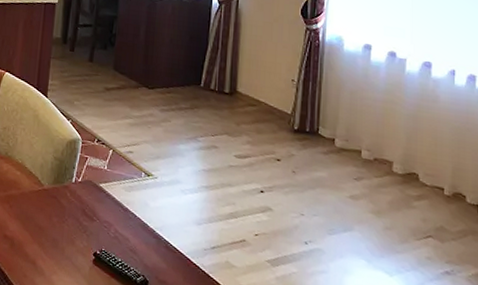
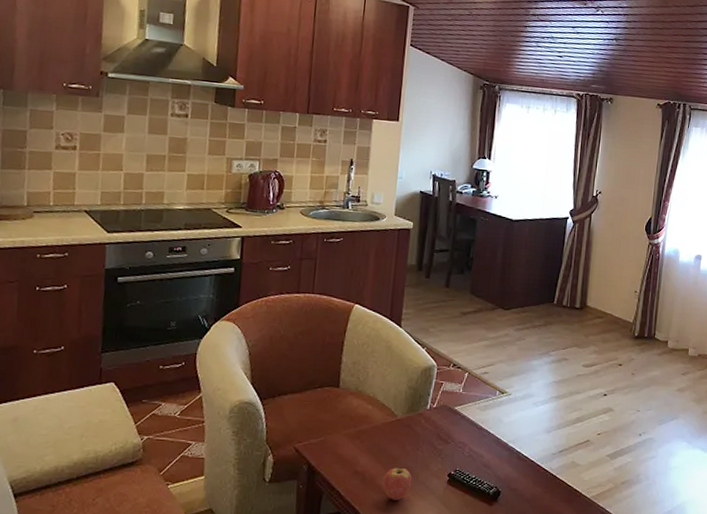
fruit: none [30,236,58,272] -> present [382,466,412,500]

